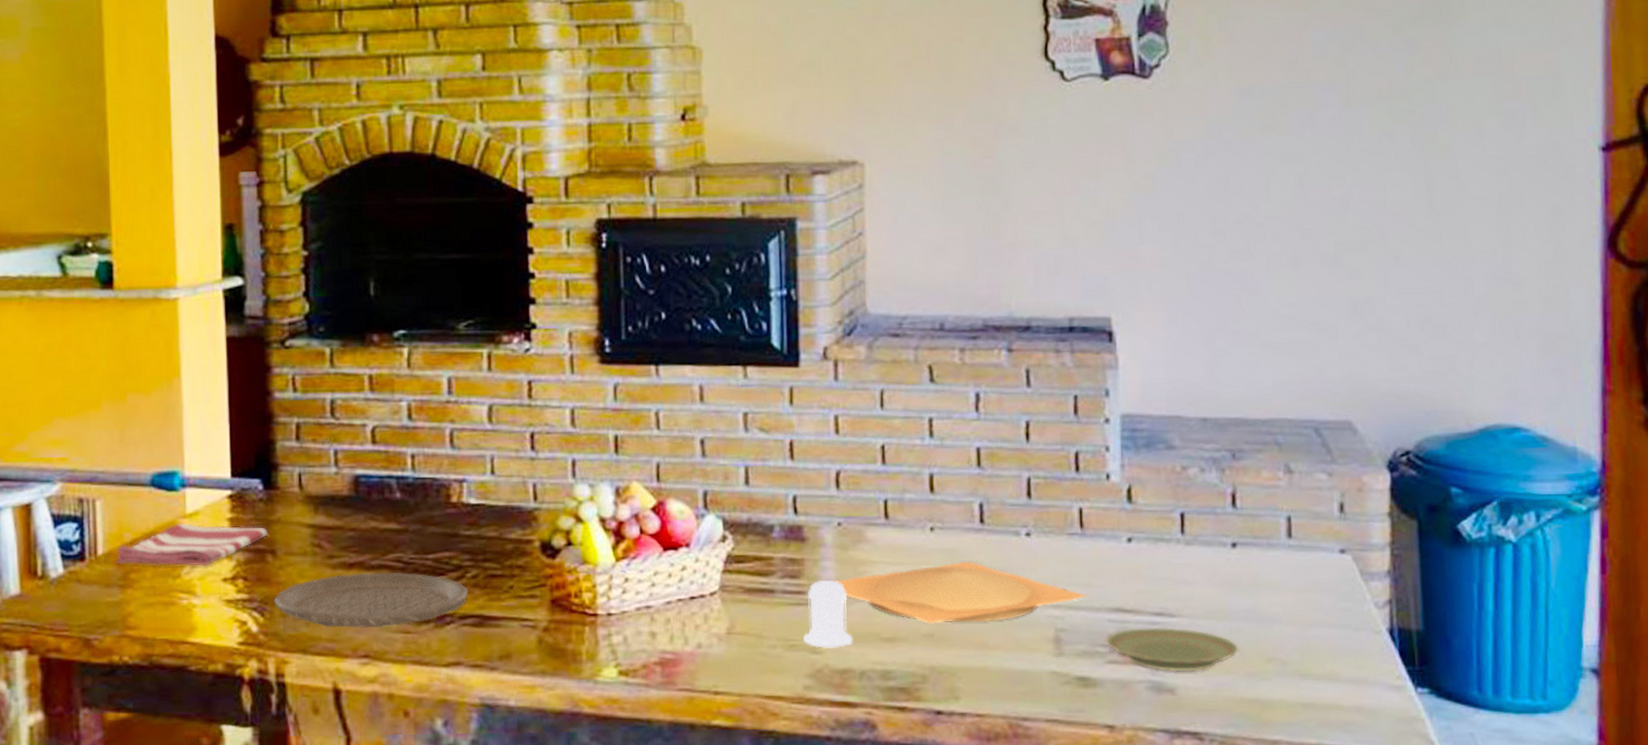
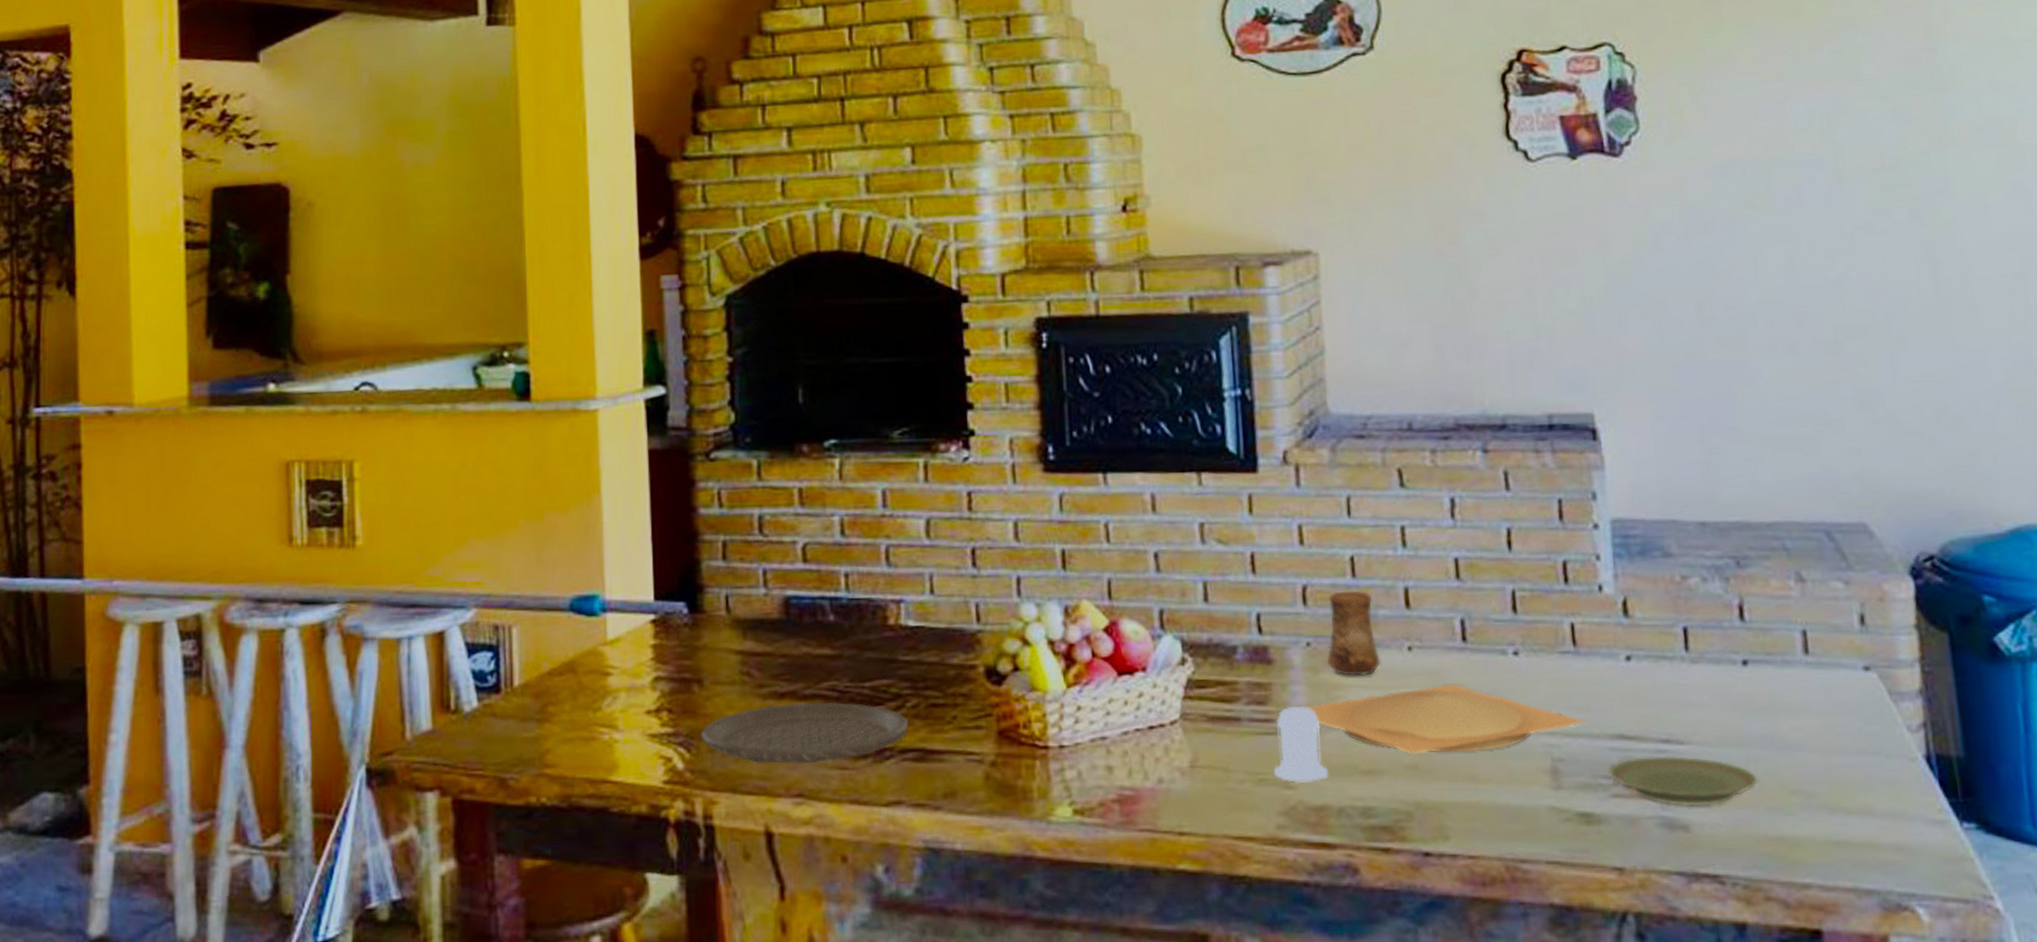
dish towel: present [116,523,268,567] -> none [533,650,694,698]
cup: none [856,476,905,553] -> present [1327,590,1381,676]

